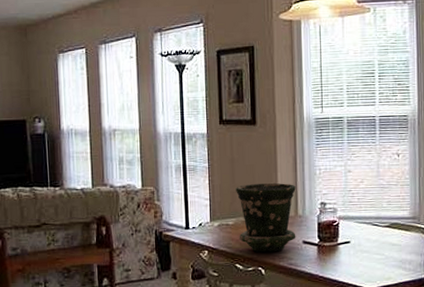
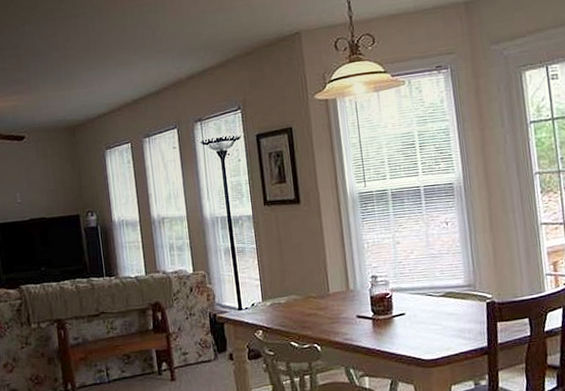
flower pot: present [236,183,296,252] -> none [285,259,350,329]

